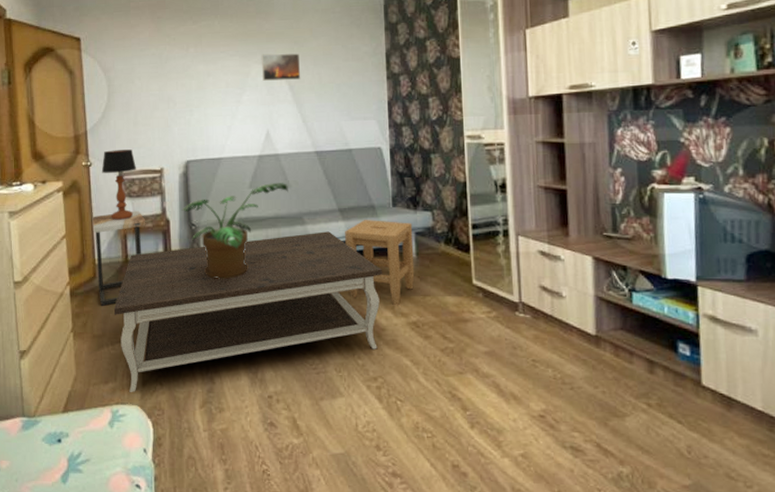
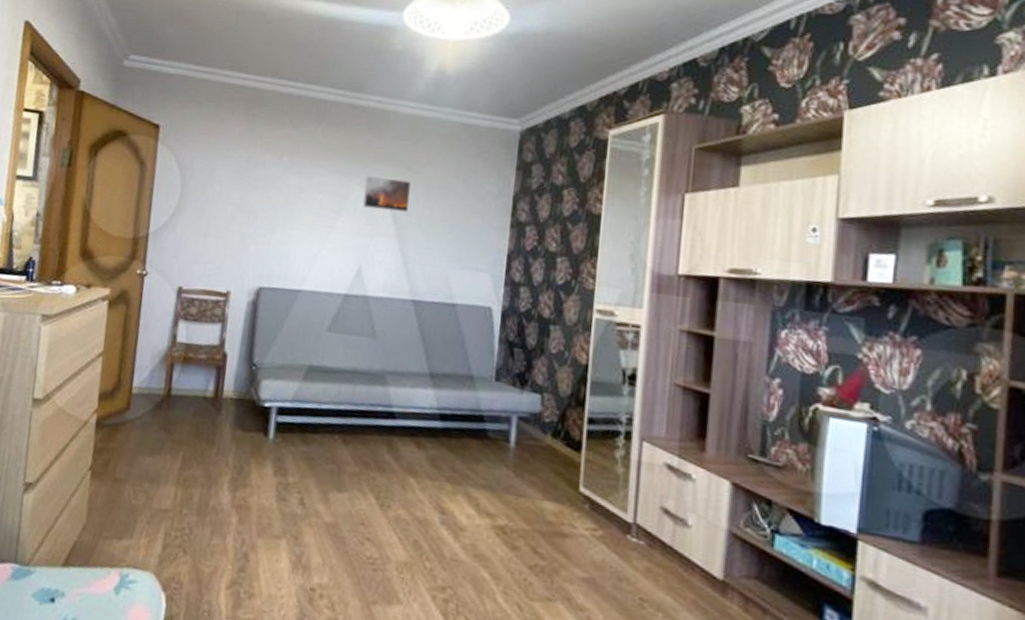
side table: present [92,210,146,306] -> none [129,335,200,445]
table lamp: present [101,149,137,220] -> none [157,260,200,346]
coffee table: present [113,231,382,393] -> none [143,388,471,556]
potted plant: present [181,183,288,279] -> none [243,329,374,437]
stool: present [345,220,415,306] -> none [427,391,516,503]

